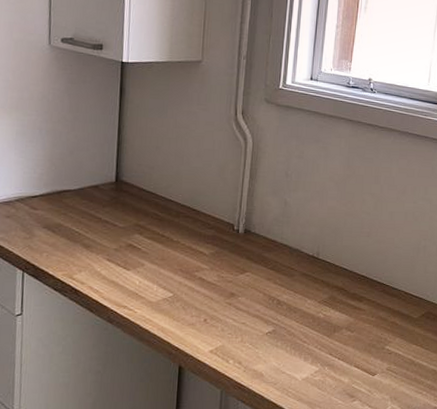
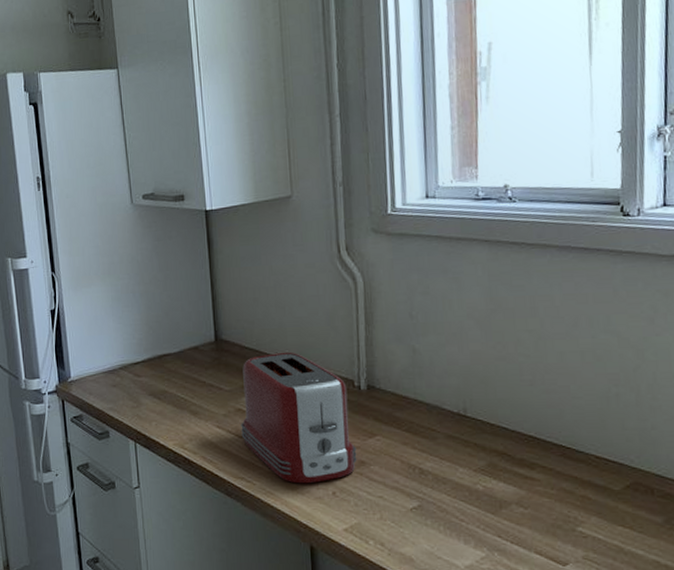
toaster: none [129,197,229,312] -> present [241,353,357,484]

